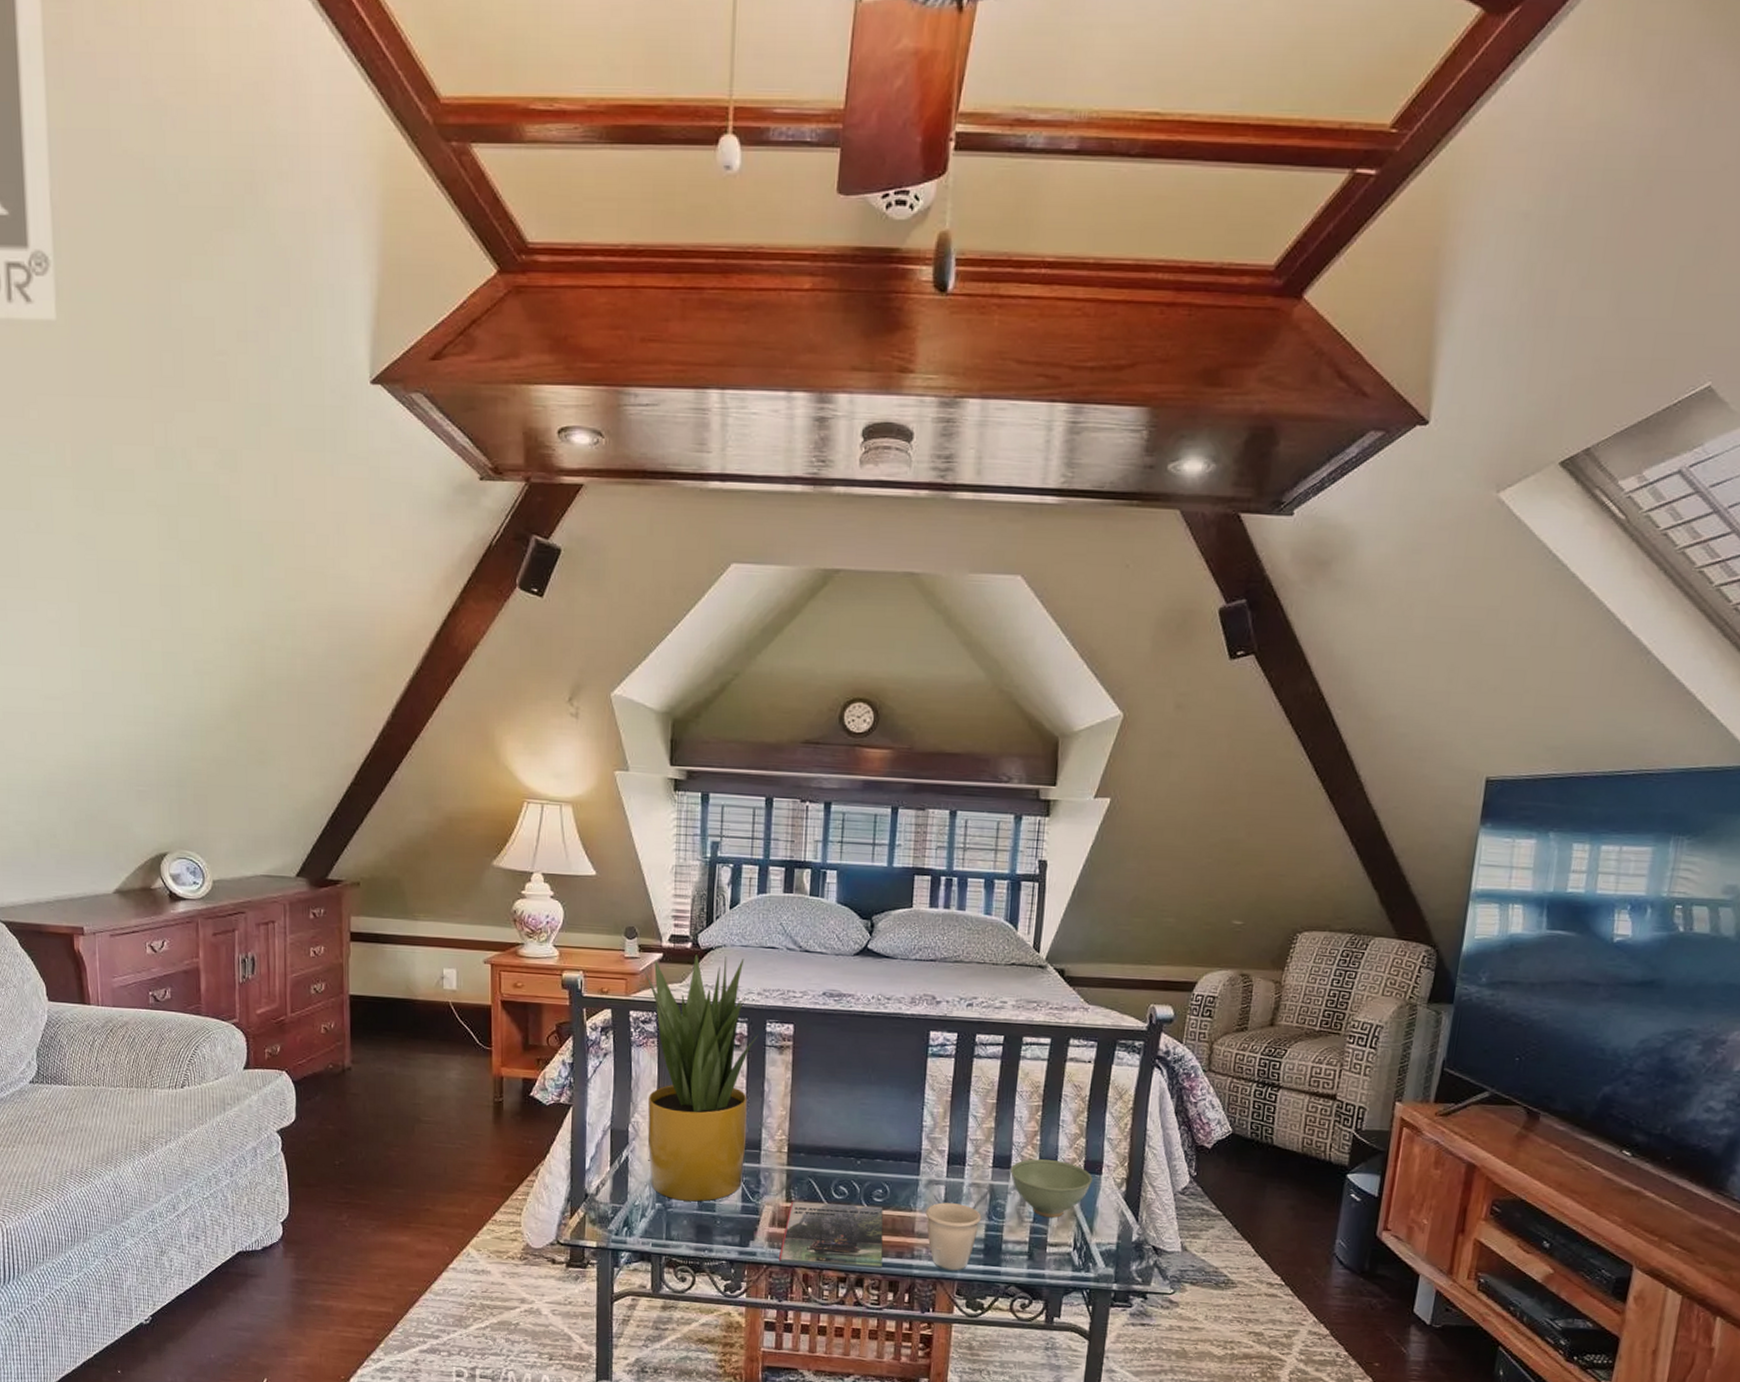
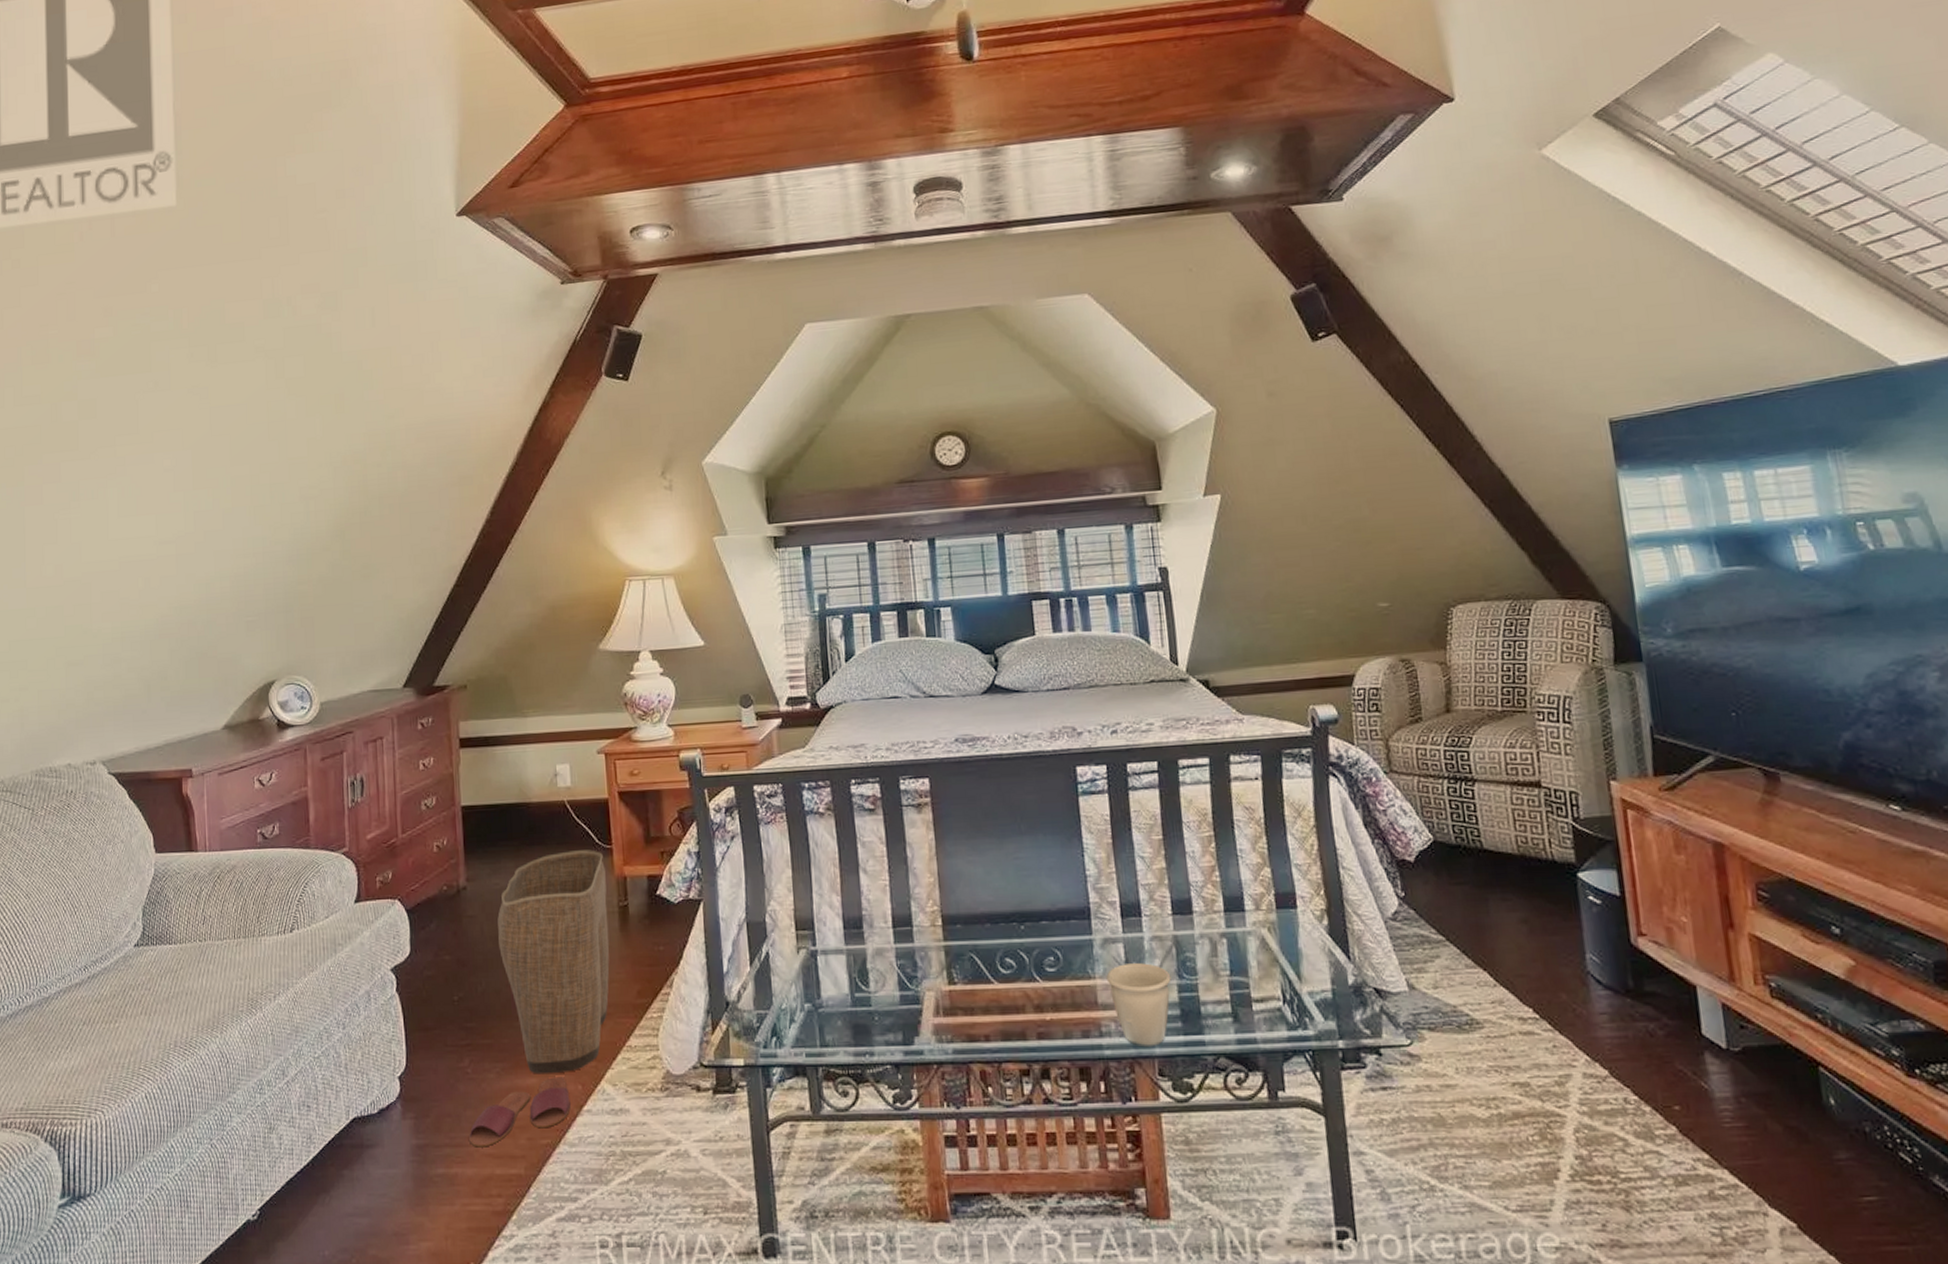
slippers: none [344,1238,438,1288] -> present [469,1077,571,1148]
laundry basket: none [379,1047,484,1235] -> present [497,850,610,1075]
planter: present [644,954,758,1202] -> none [764,713,897,998]
magazine: present [779,1201,883,1268] -> none [950,977,1068,1060]
bowl: present [1010,1159,1093,1218] -> none [1192,897,1288,967]

